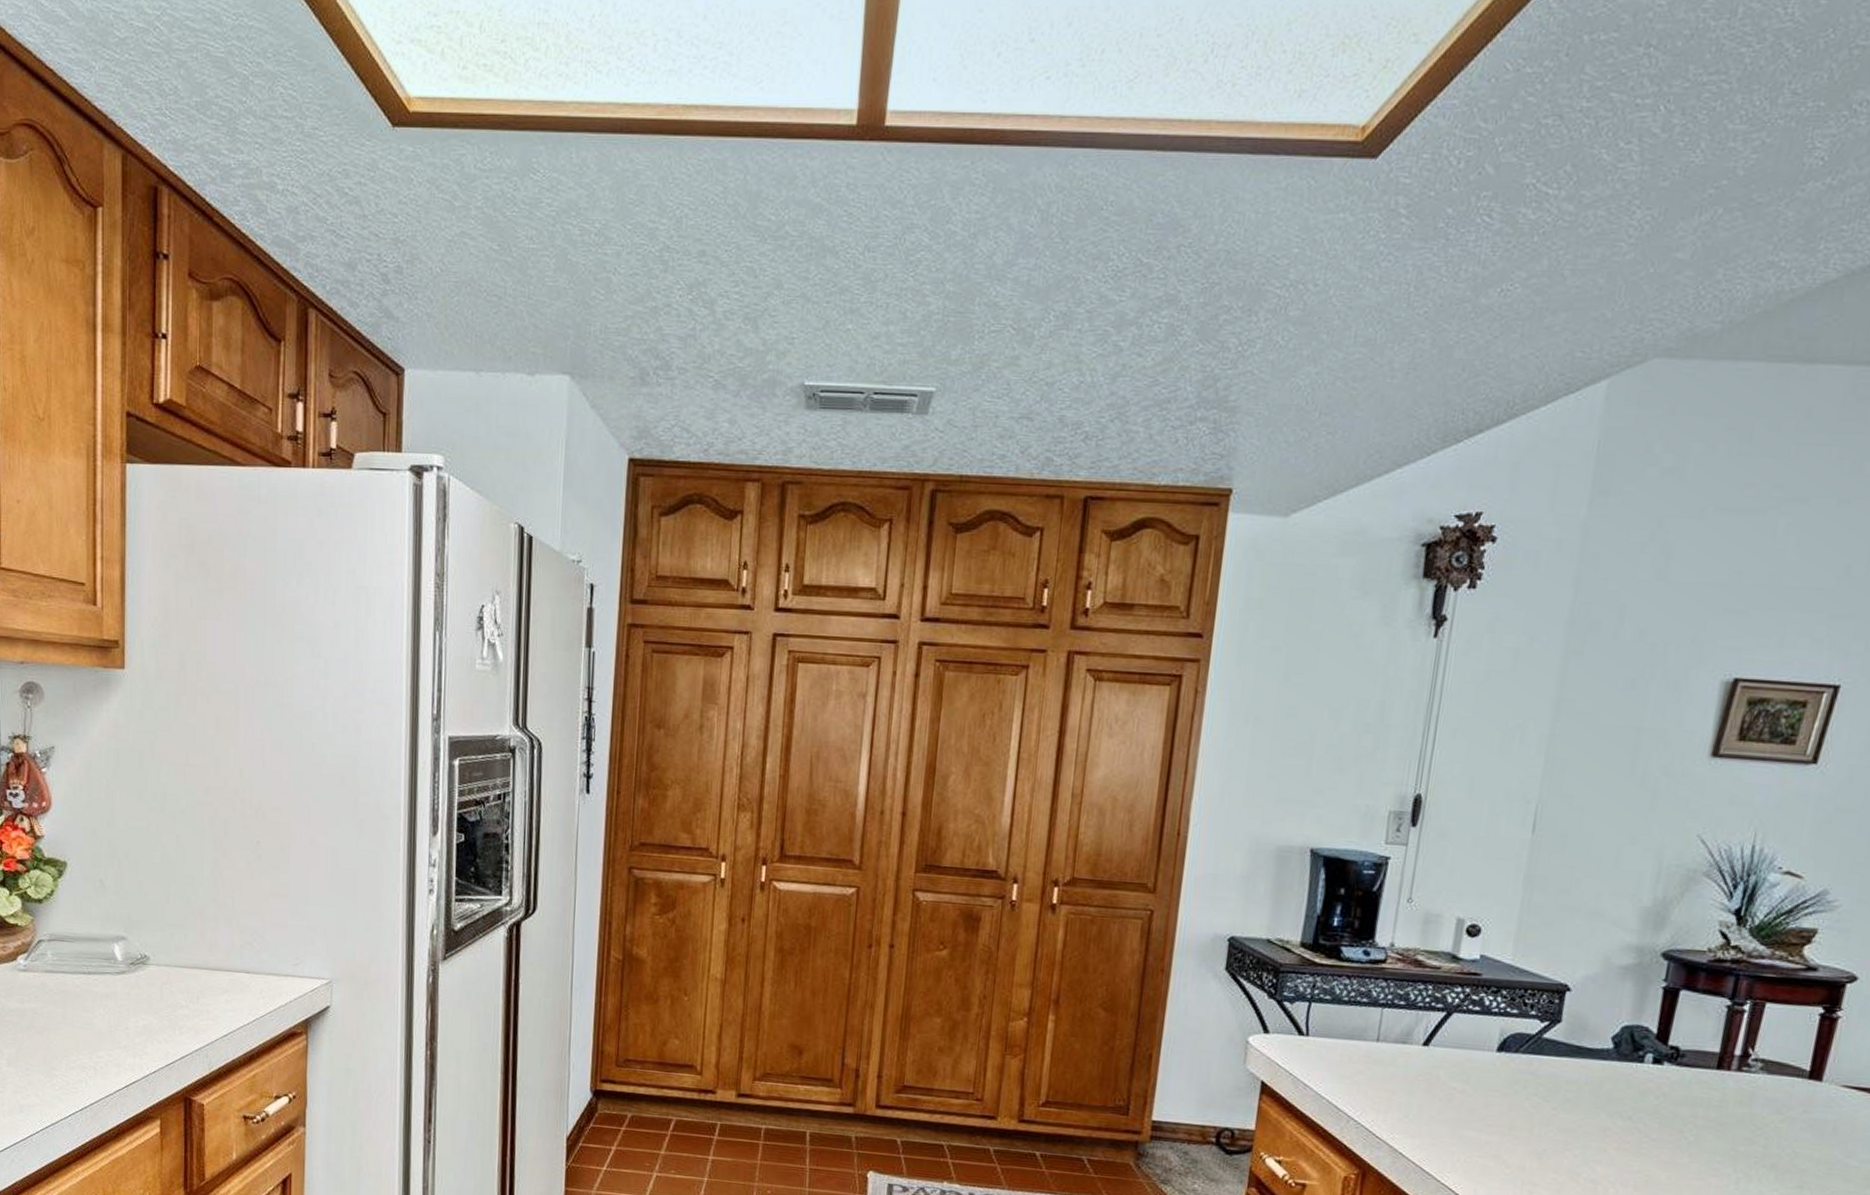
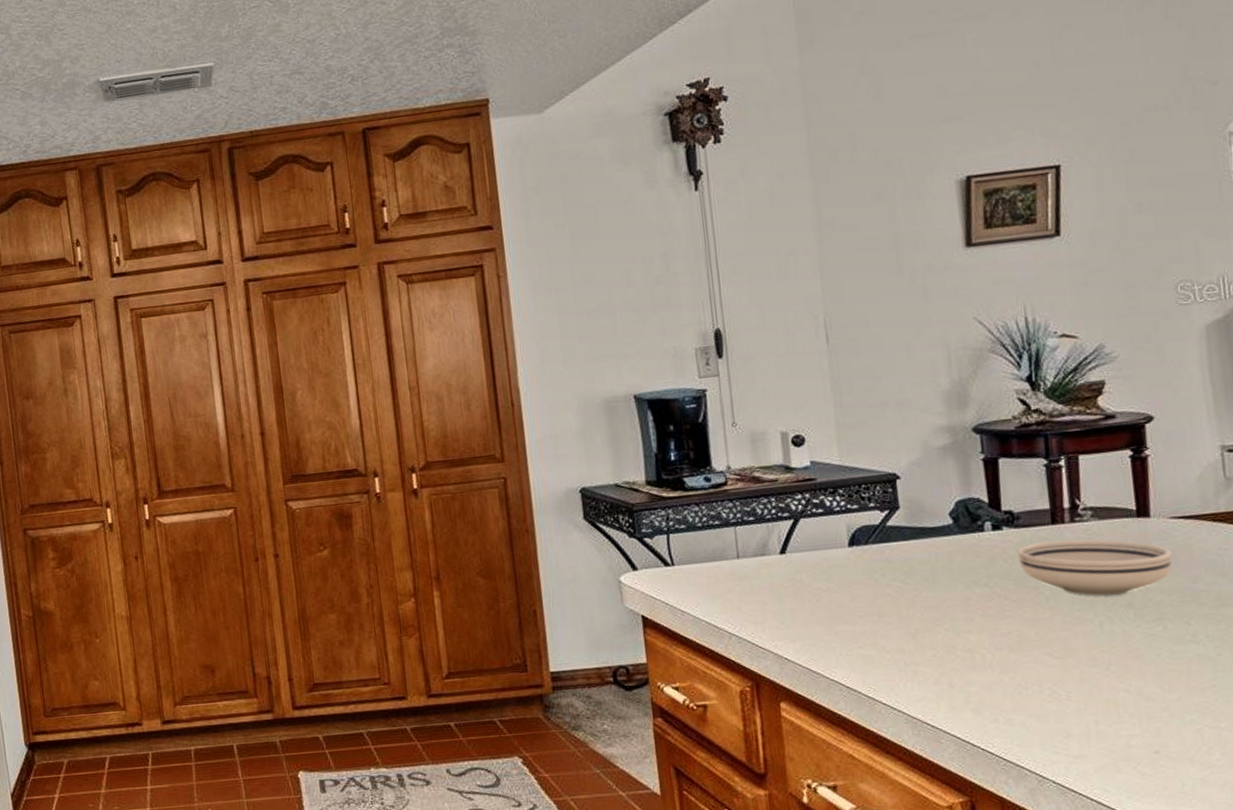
bowl: none [1670,1085,1834,1155] -> present [1016,539,1172,597]

